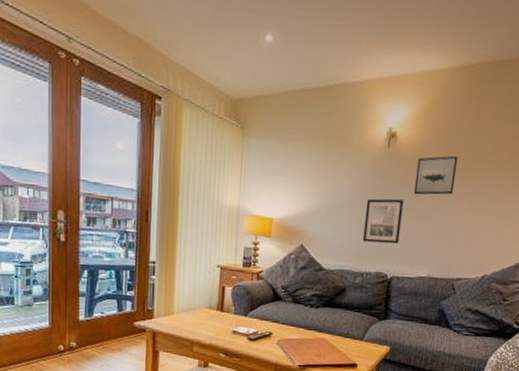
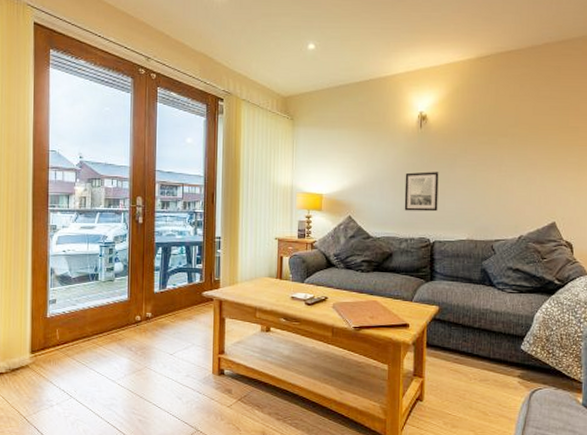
wall art: present [413,155,458,195] -> none [447,132,484,167]

